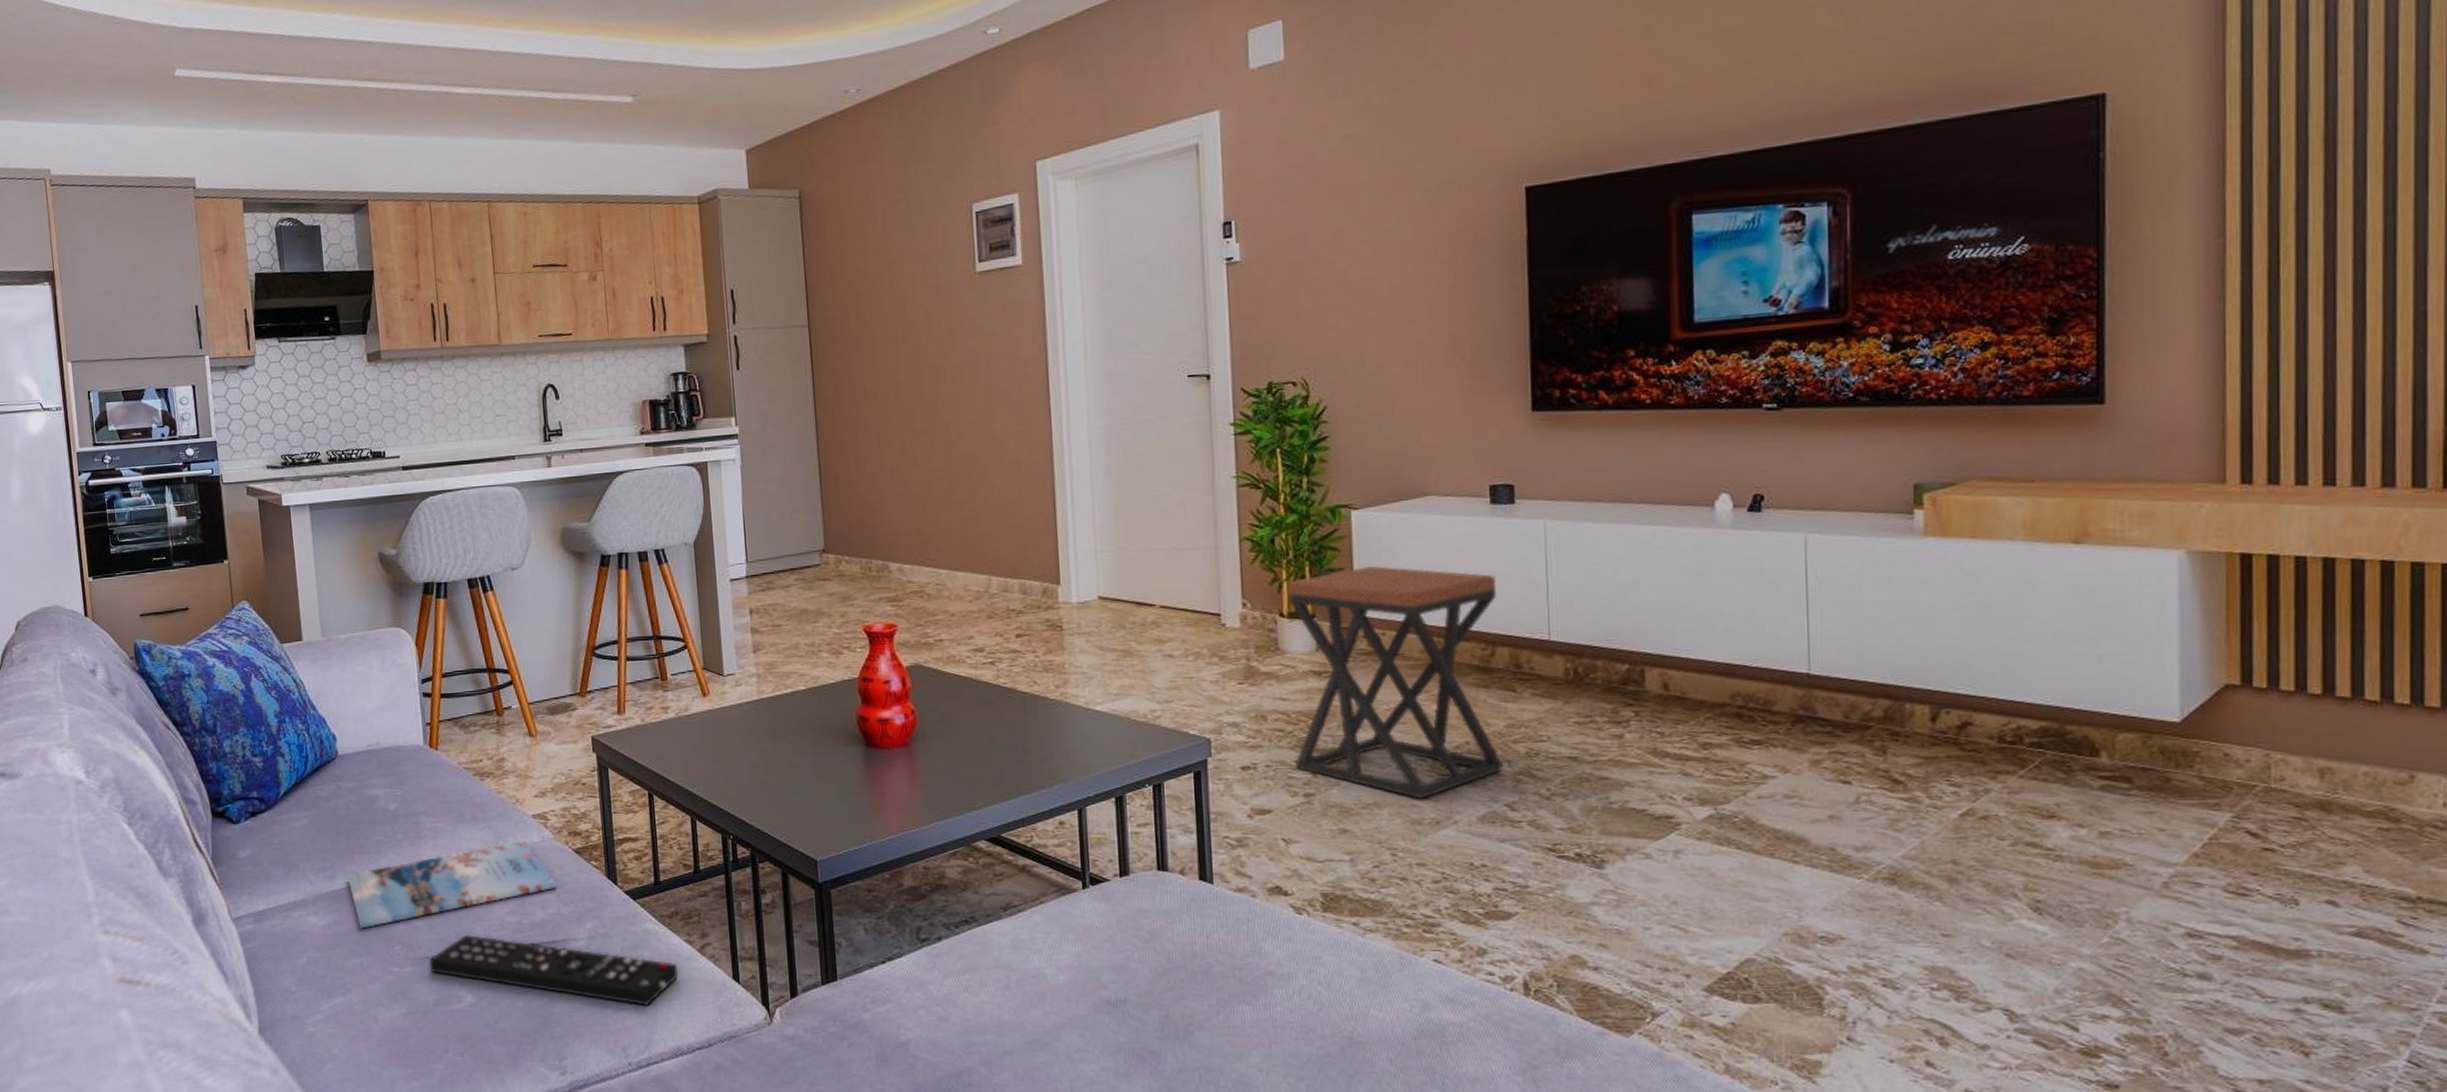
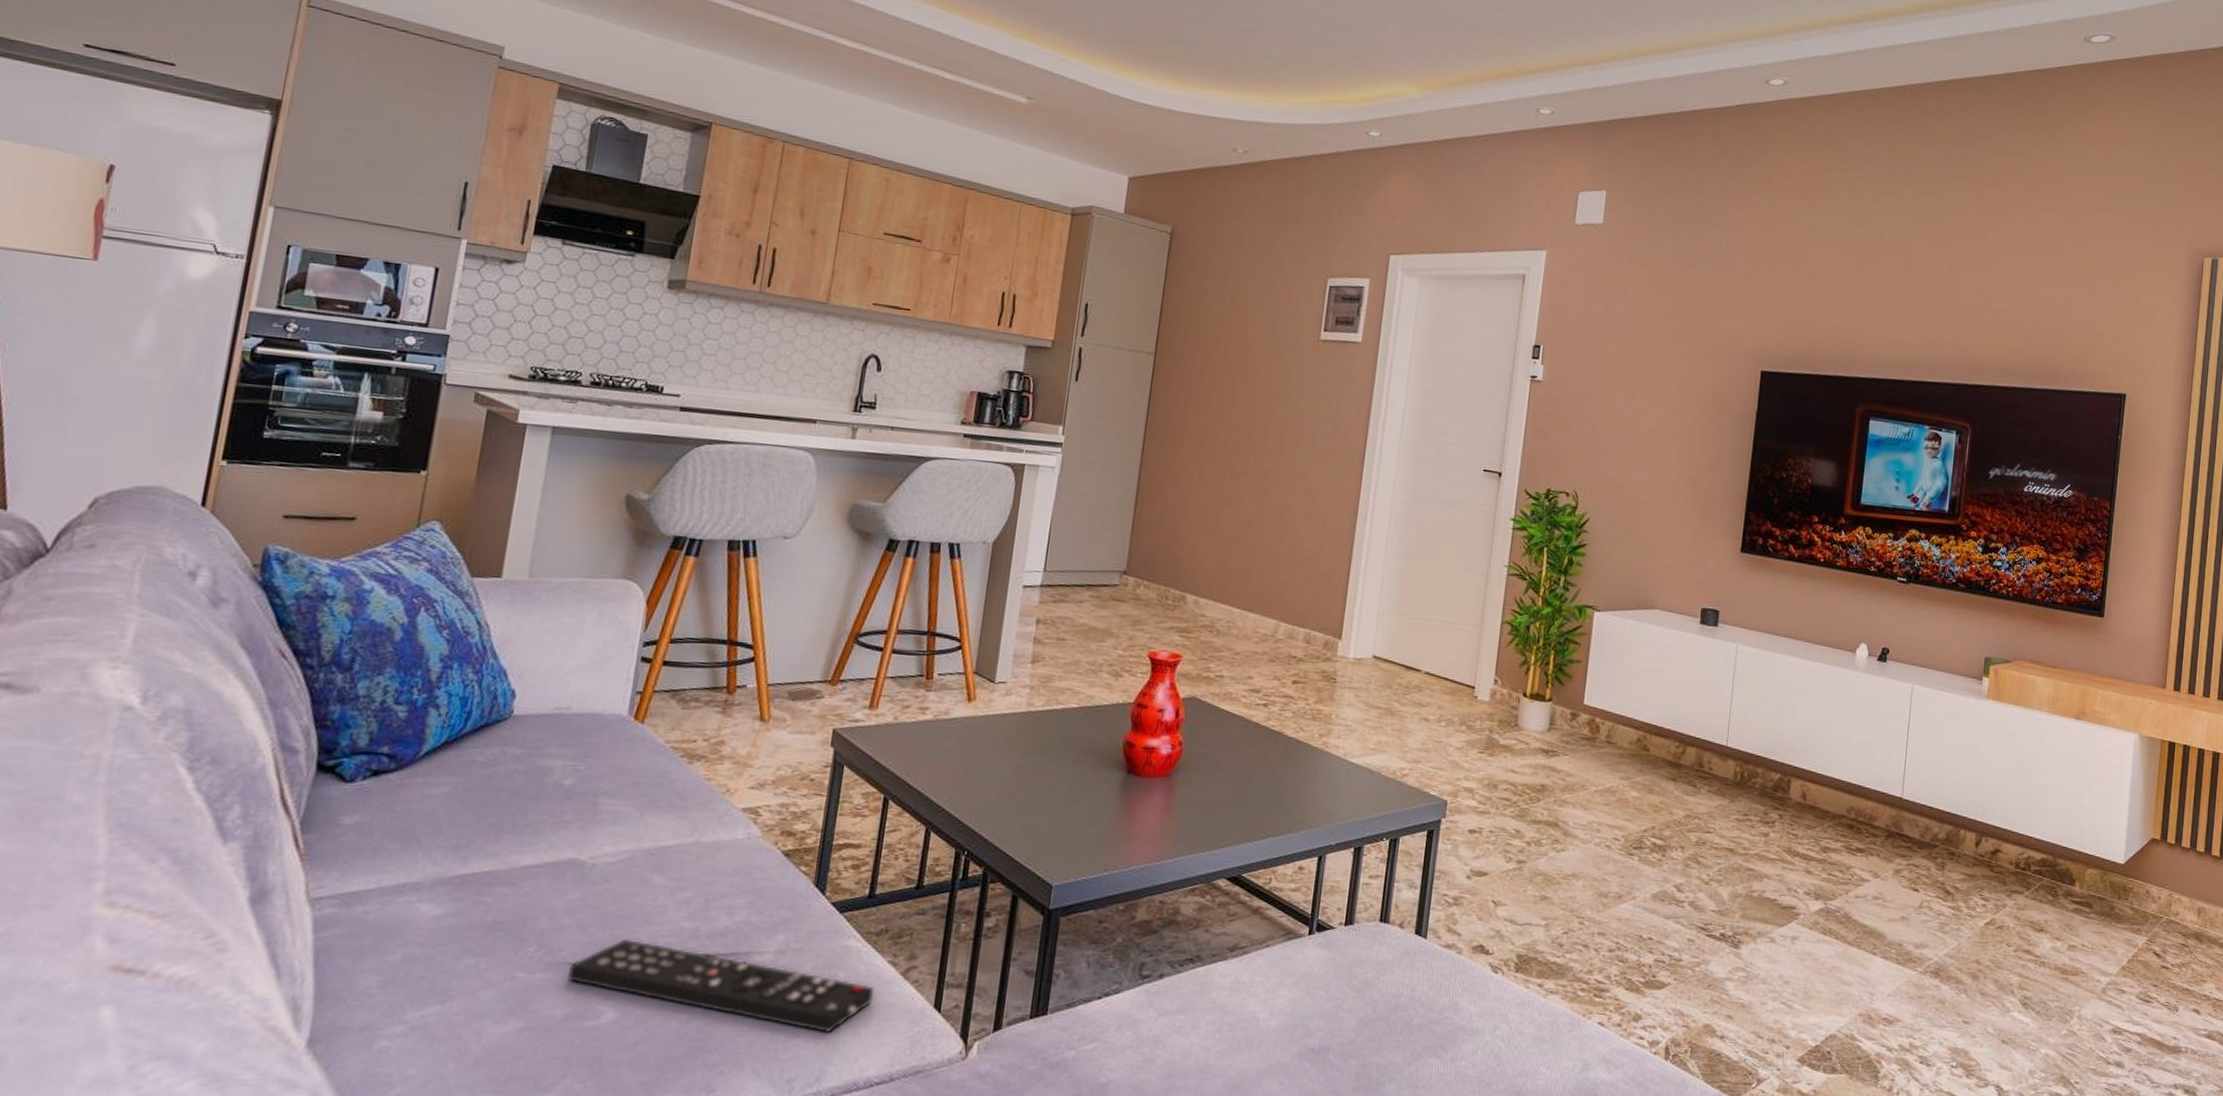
magazine: present [347,841,557,929] -> none [484,835,753,924]
stool: present [1288,566,1503,799] -> none [1514,662,1695,874]

